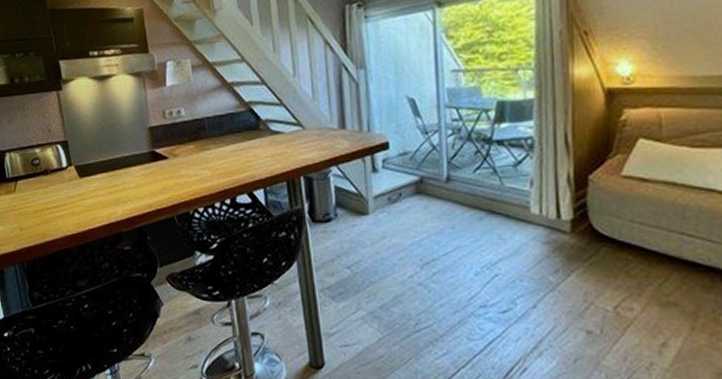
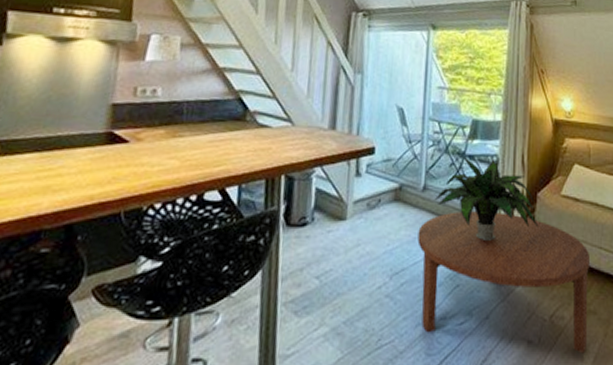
coffee table: none [446,199,667,347] -> present [417,211,589,354]
potted plant: none [461,141,593,229] -> present [435,157,539,241]

